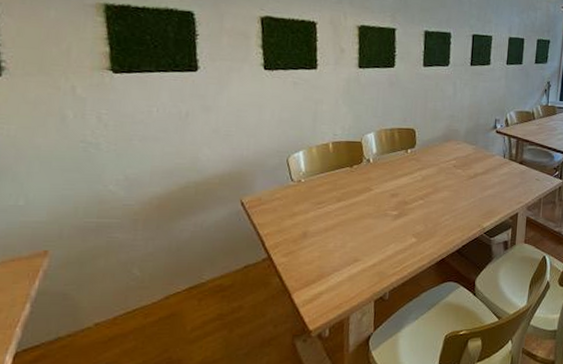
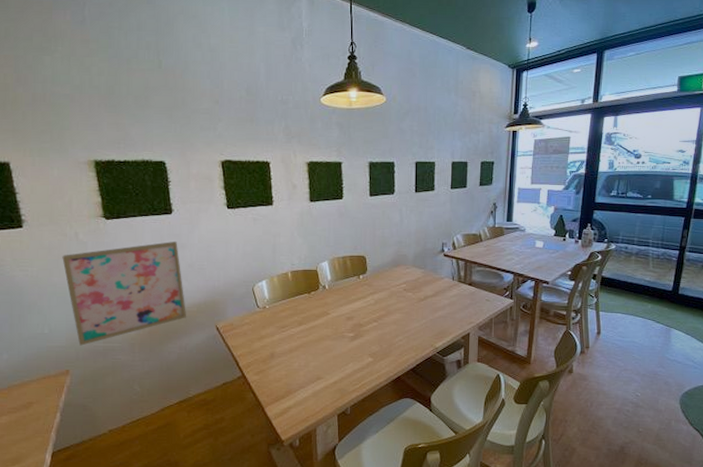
wall art: none [51,102,207,221] -> present [62,240,187,346]

